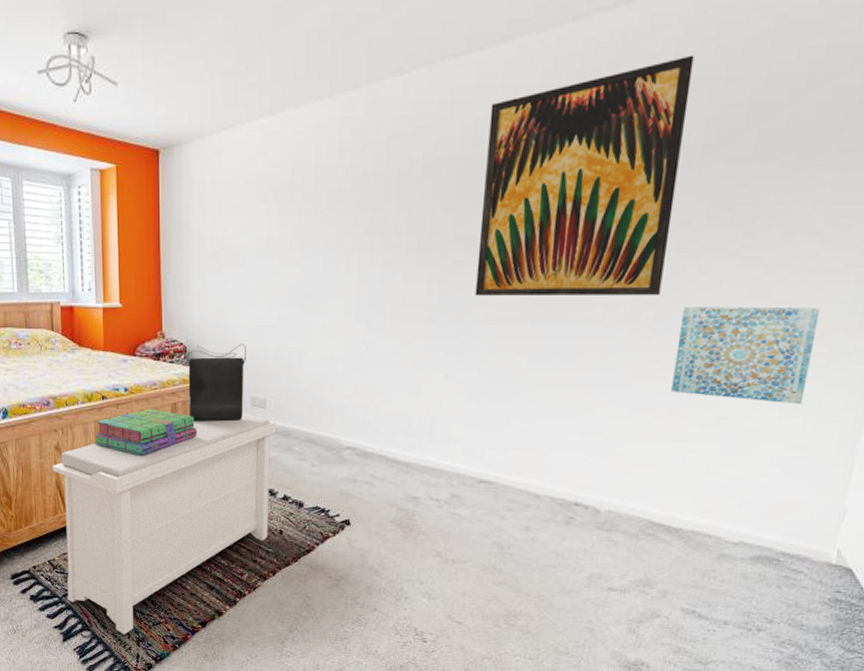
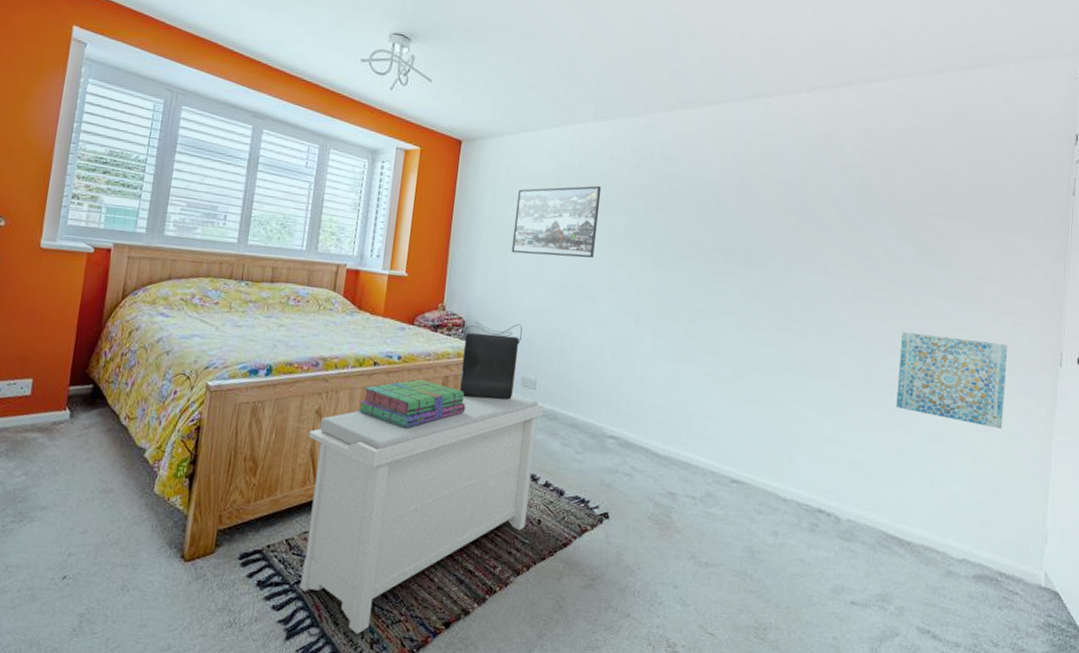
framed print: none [226,180,320,269] -> present [511,185,602,258]
wall art: present [475,55,695,296] -> none [730,130,898,320]

